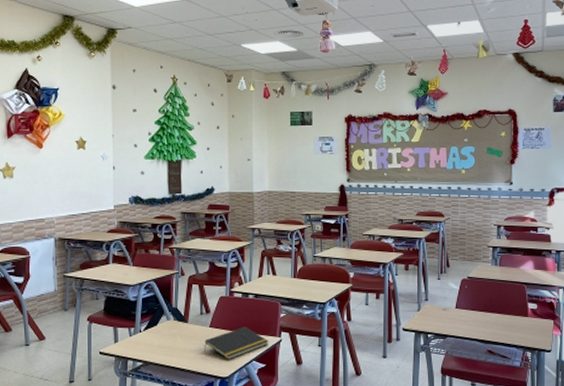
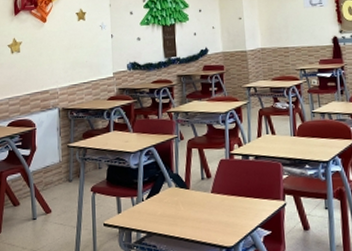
notepad: present [204,326,269,360] -> none [207,190,273,228]

